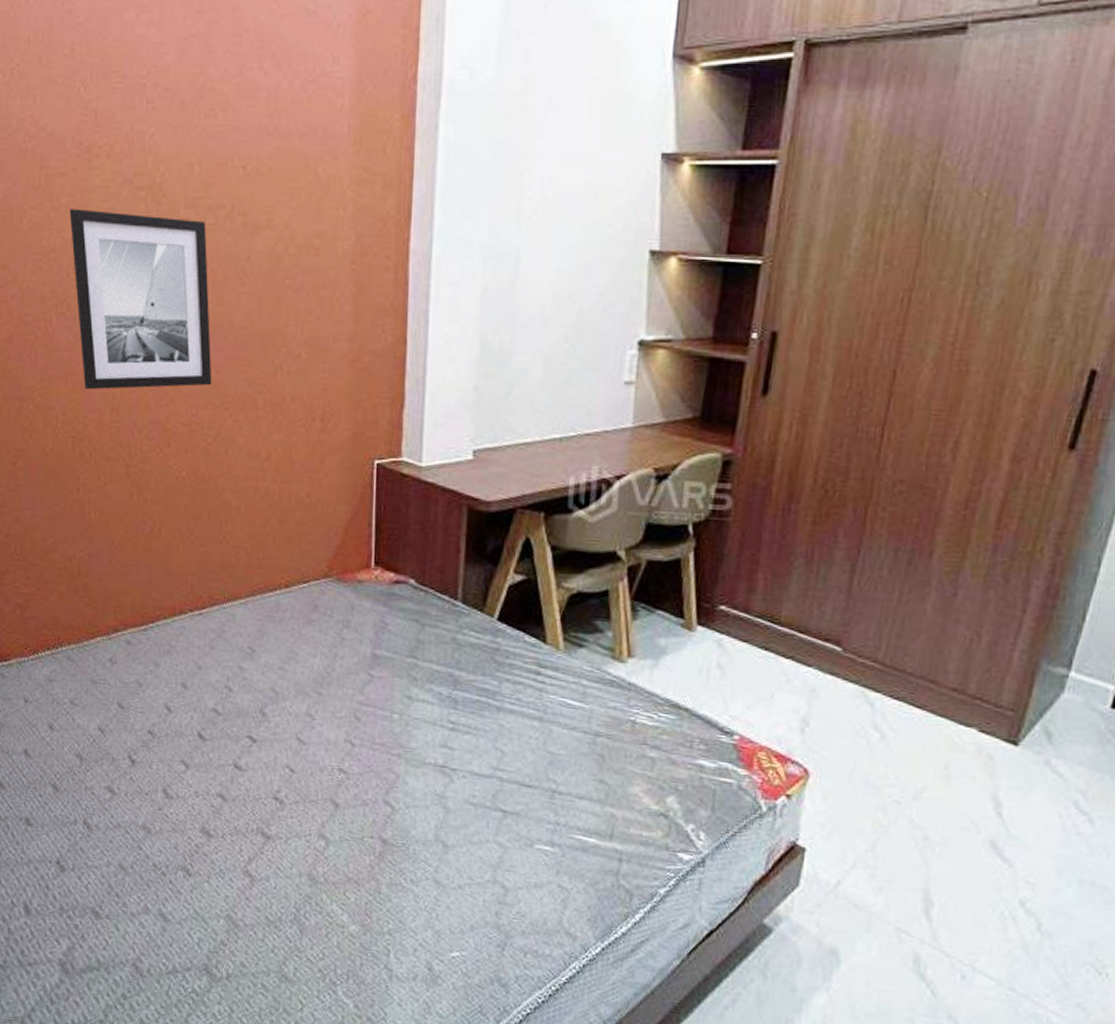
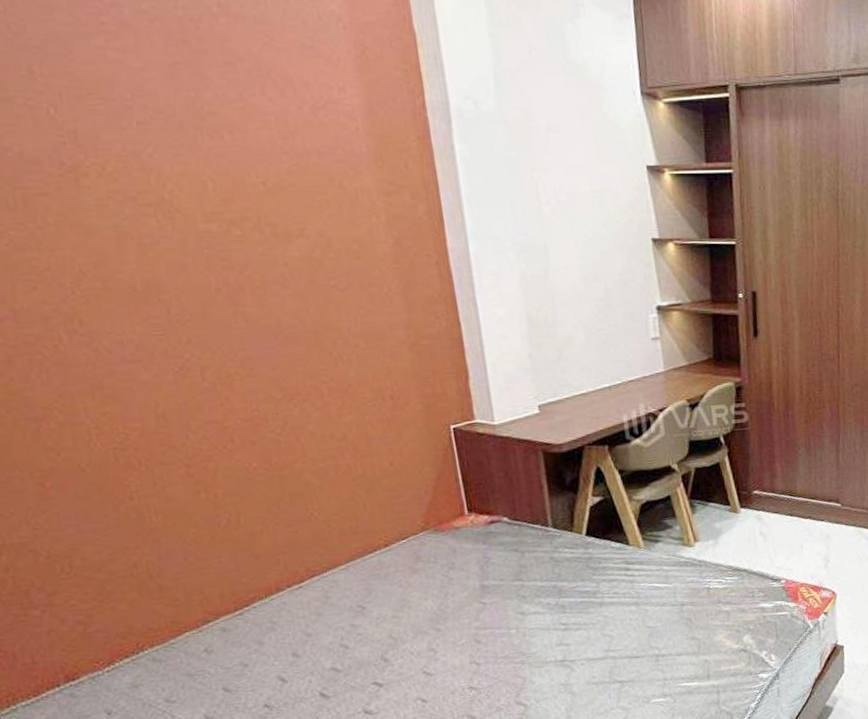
wall art: present [69,208,212,390] -> none [60,227,269,401]

